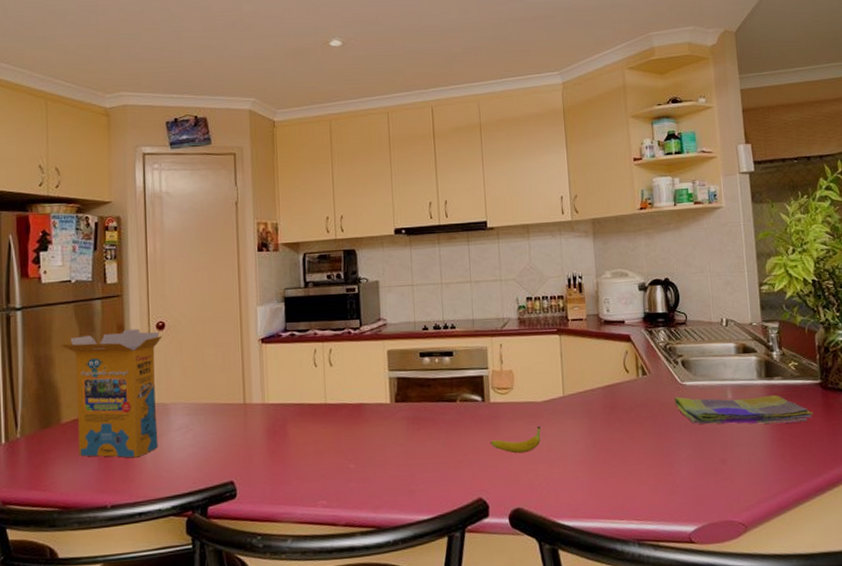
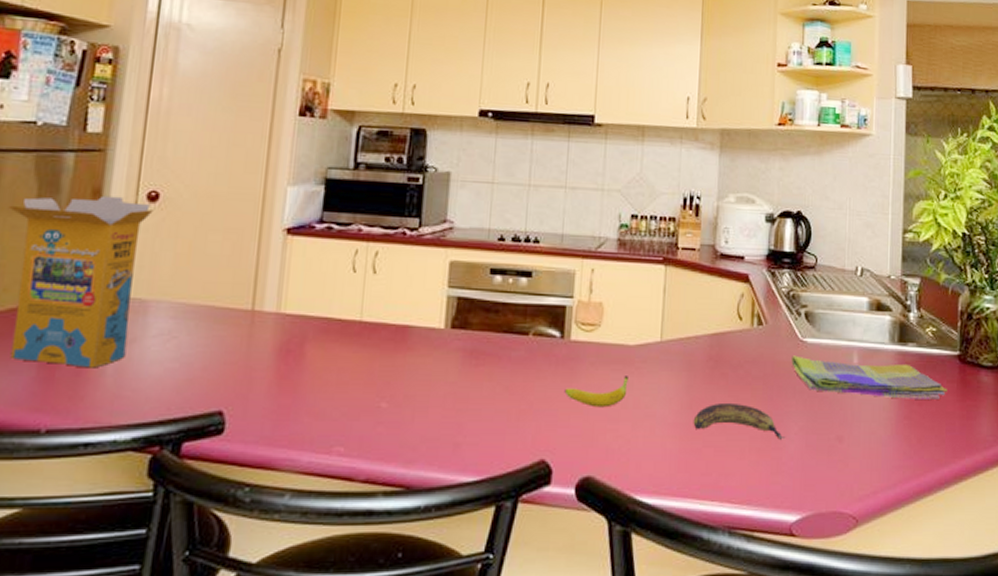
banana: none [598,440,677,466] -> present [693,402,786,440]

